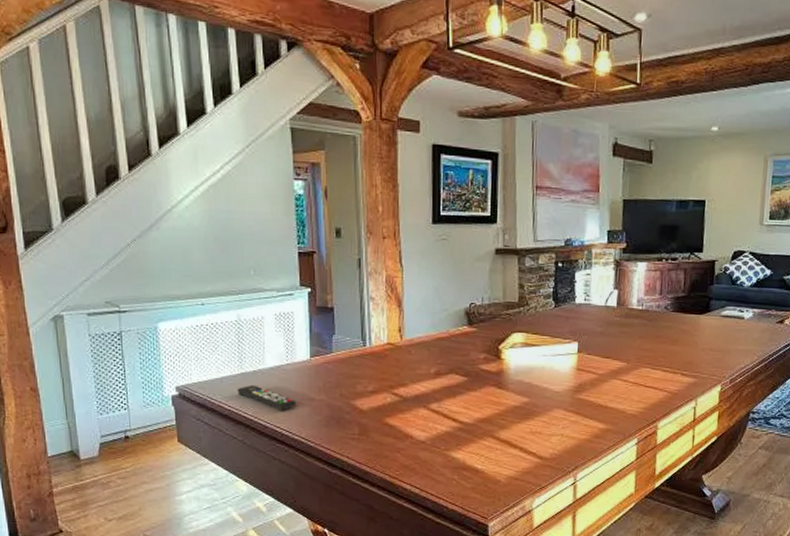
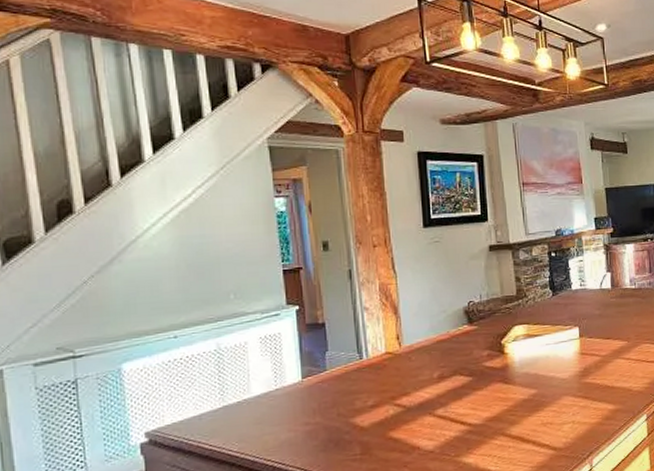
remote control: present [237,384,297,410] -> none [219,417,289,441]

